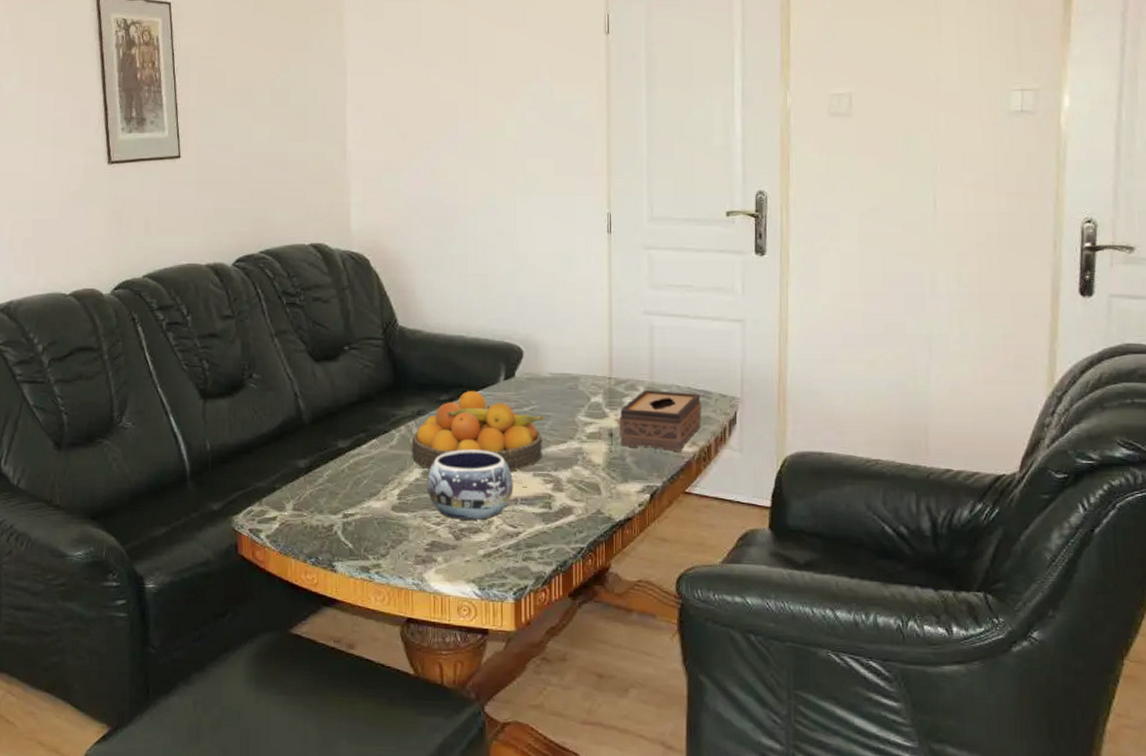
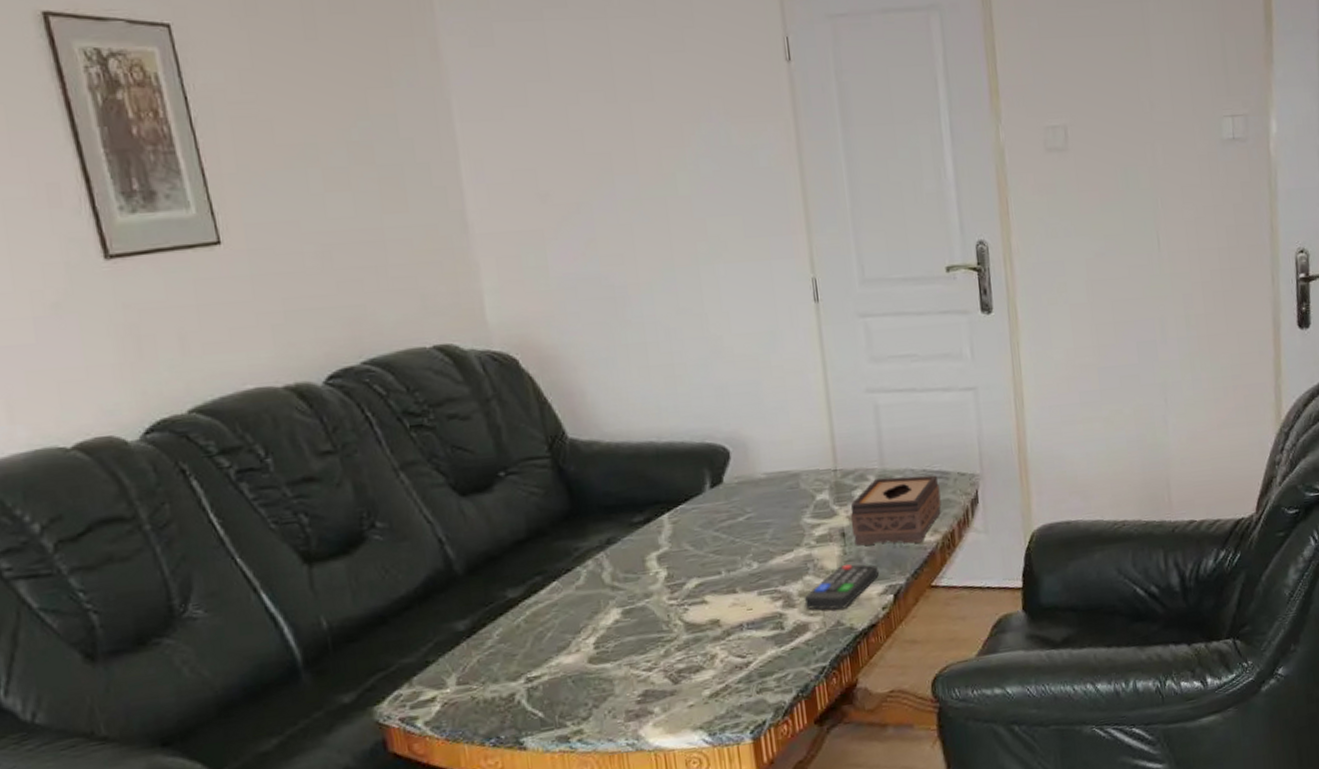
fruit bowl: present [411,391,544,472] -> none [602,506,766,608]
decorative bowl: present [427,449,513,520] -> none [628,574,737,660]
remote control: none [571,462,638,500] -> present [804,564,879,610]

